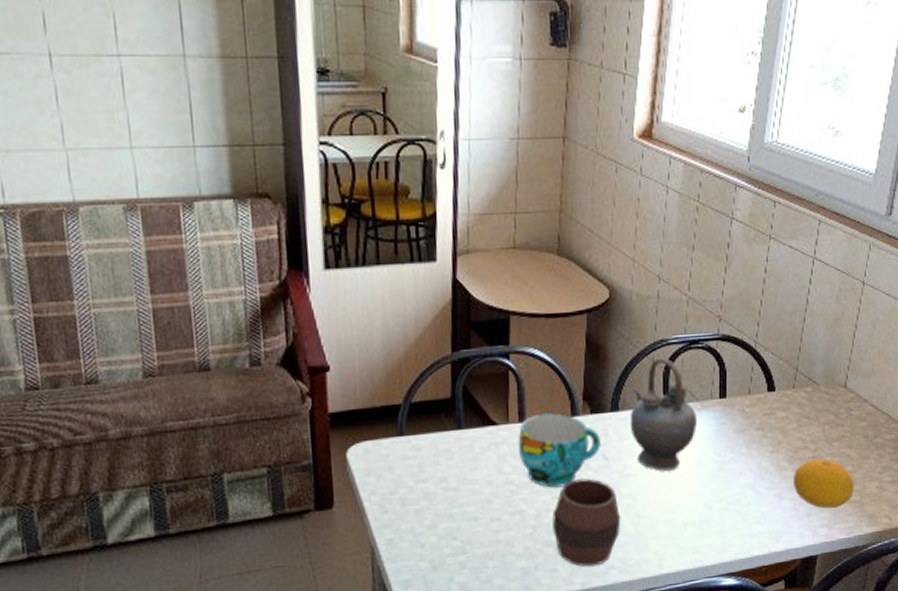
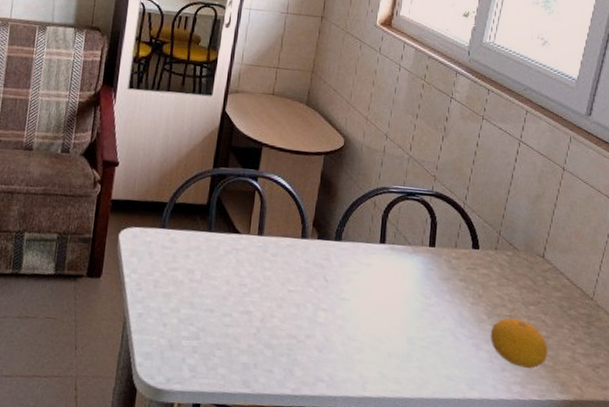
cup: present [518,412,600,488] -> none [254,231,323,298]
cup: present [552,478,621,567] -> none [274,293,334,376]
teapot: present [629,358,697,471] -> none [349,202,408,302]

